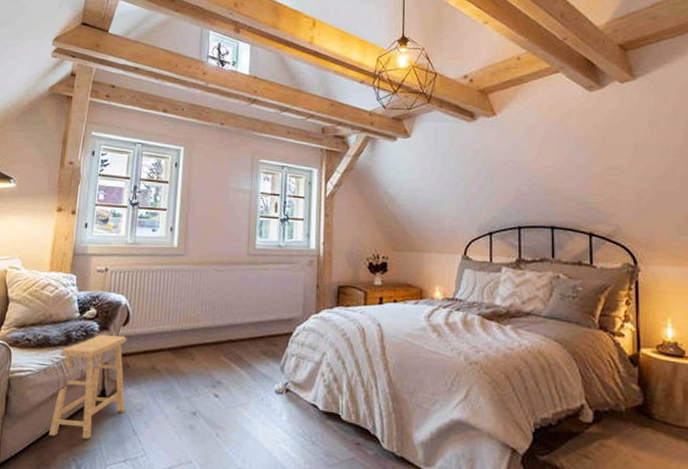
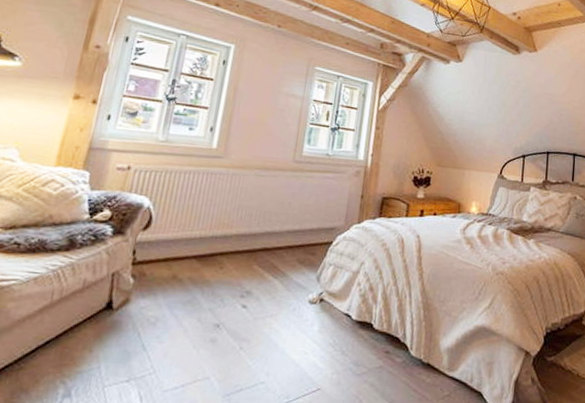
footstool: present [49,334,127,439] -> none [32,239,146,358]

